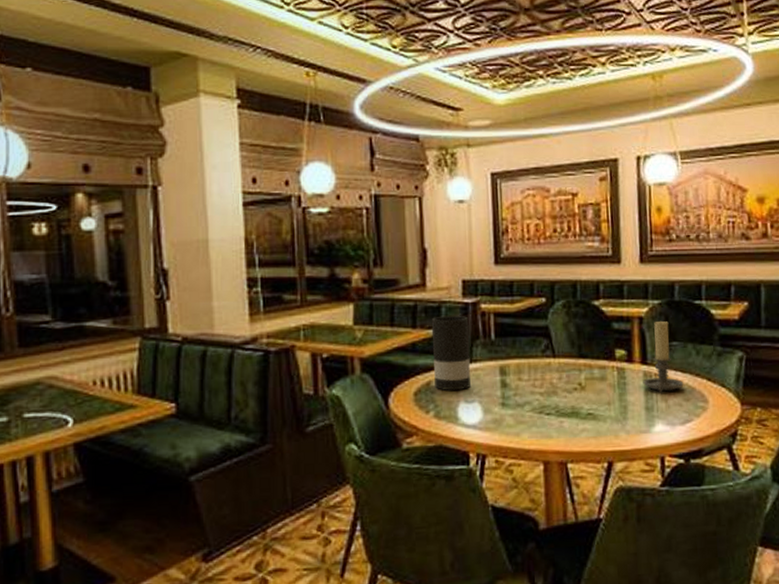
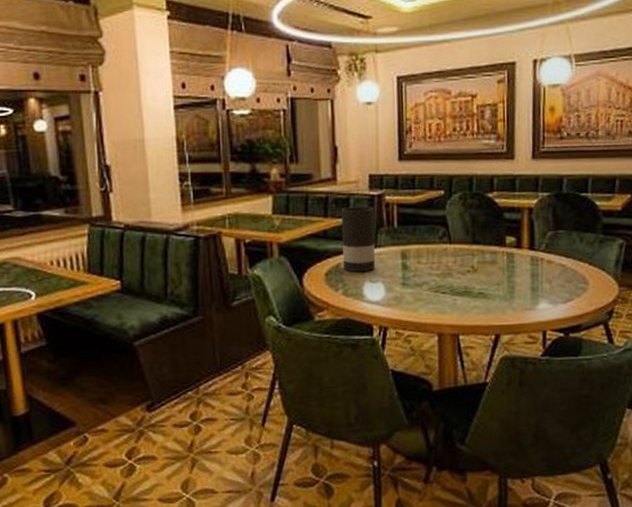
candle holder: present [643,320,684,393] -> none [530,211,567,276]

